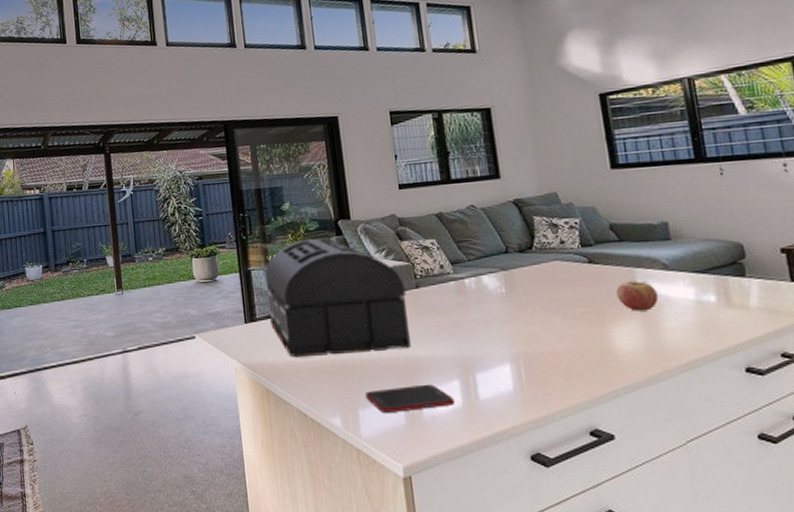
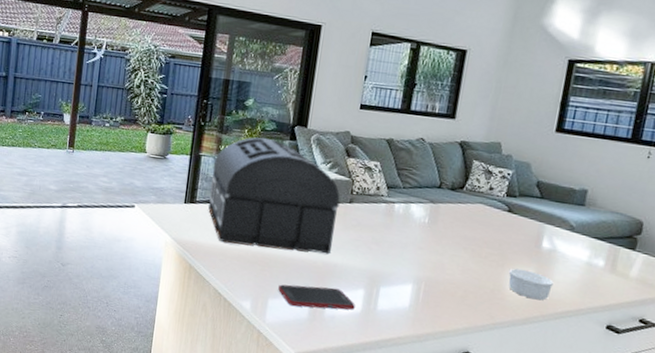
ramekin: none [611,322,667,354] -> present [508,268,554,301]
fruit: present [616,280,658,312] -> none [522,234,557,263]

